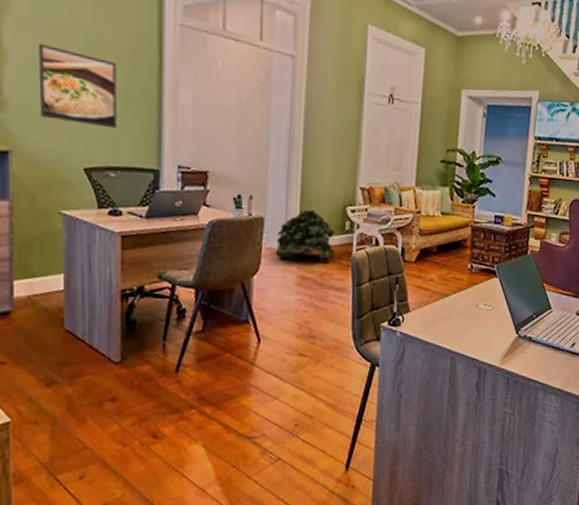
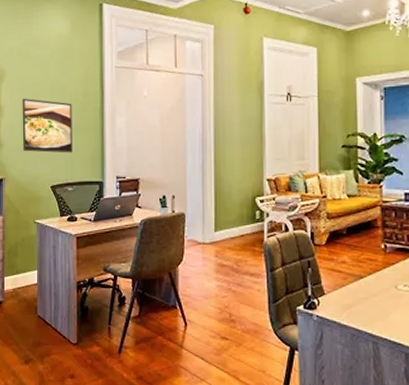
potted plant: present [276,209,335,261] -> none [196,203,248,250]

